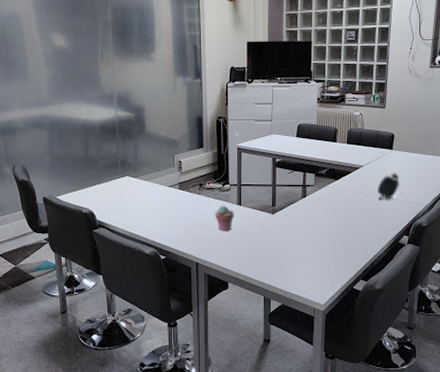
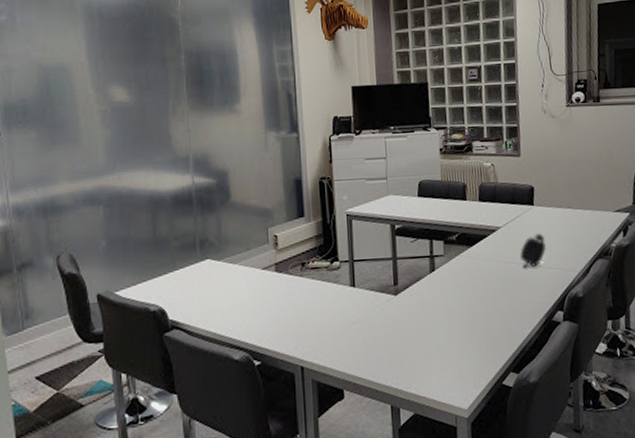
potted succulent: present [215,205,234,232] -> none [322,288,347,323]

